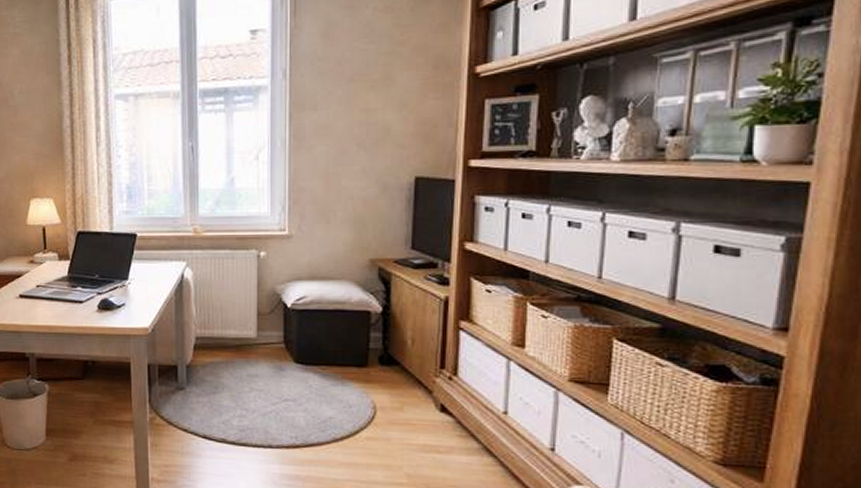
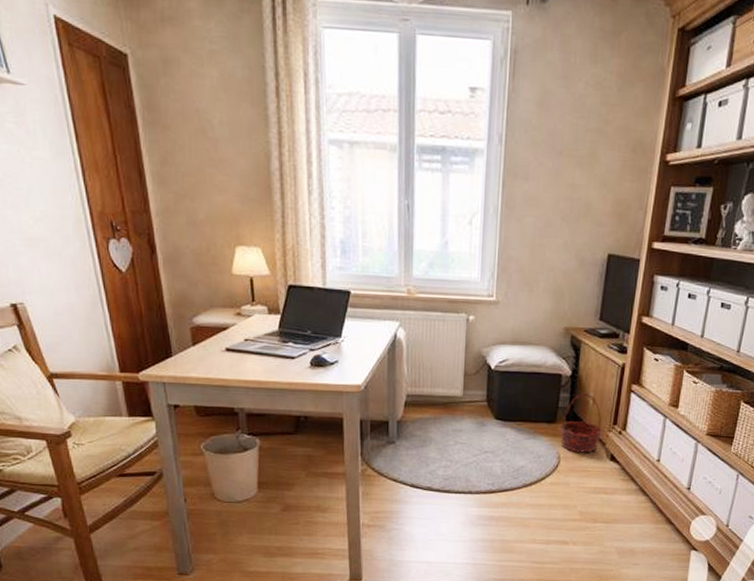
basket: none [372,333,428,403] -> present [559,394,603,453]

